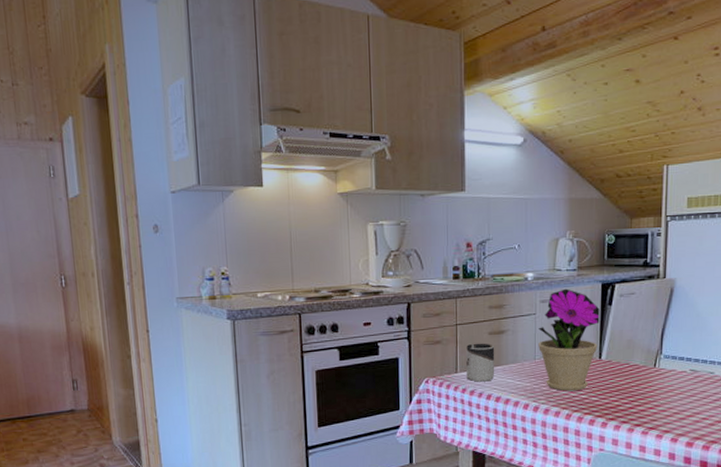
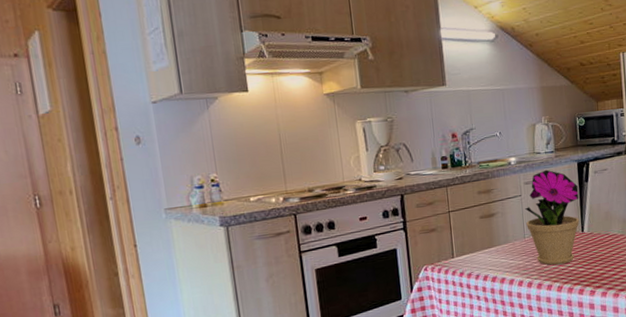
cup: present [466,343,495,382] -> none [460,227,489,265]

